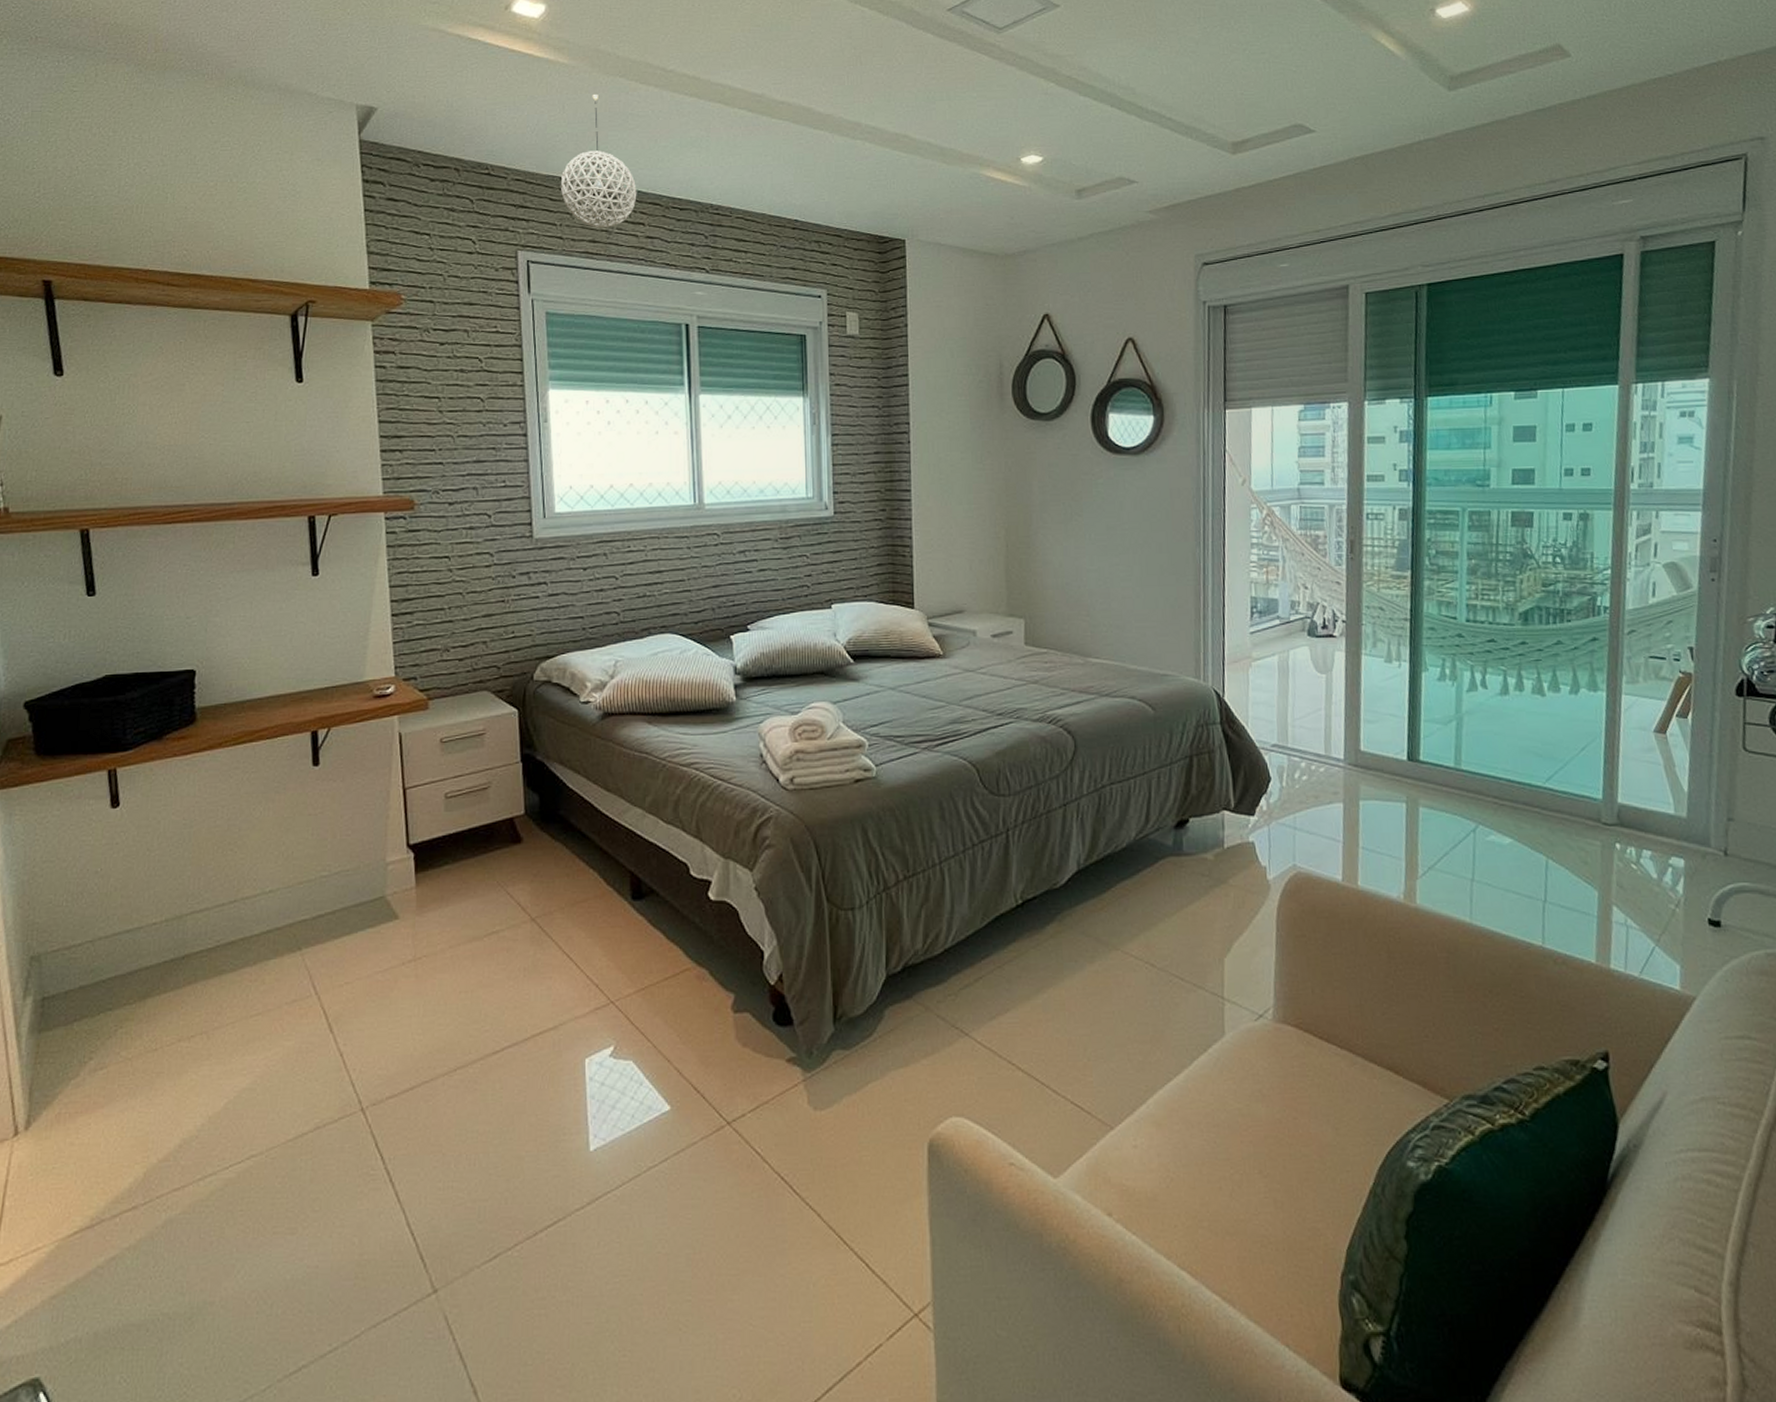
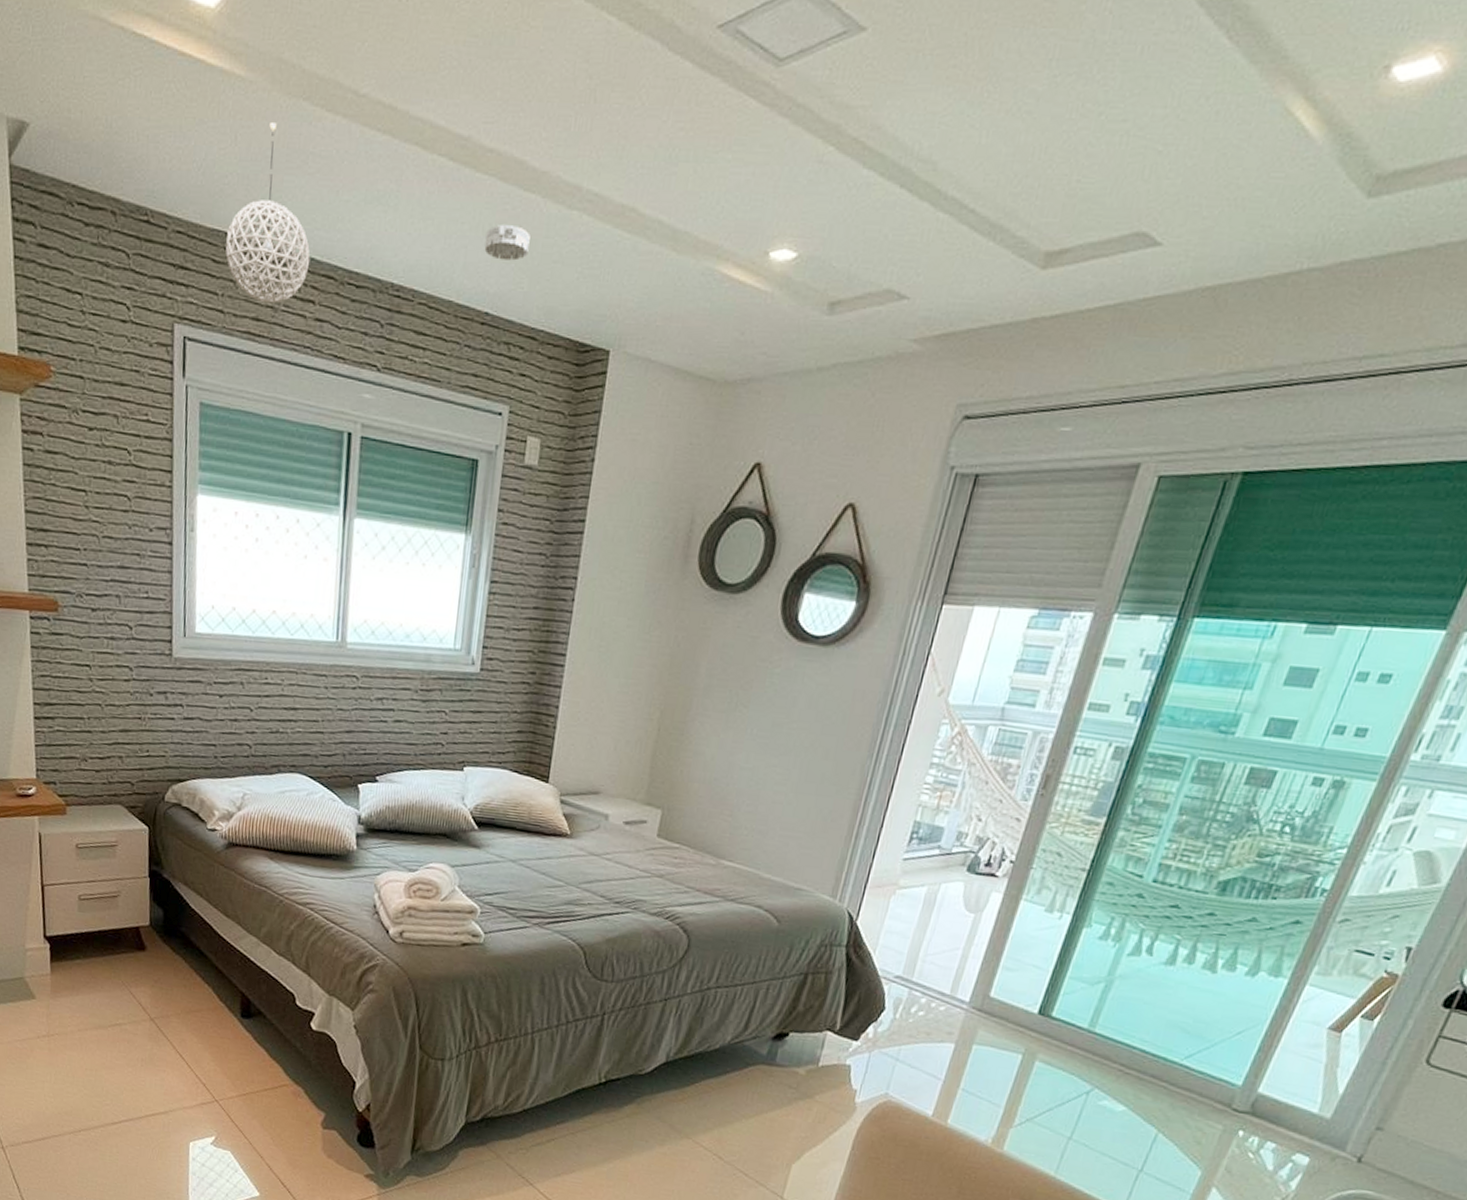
smoke detector: none [787,153,824,180] -> present [484,224,530,261]

